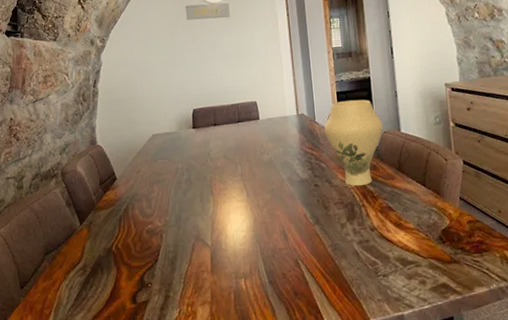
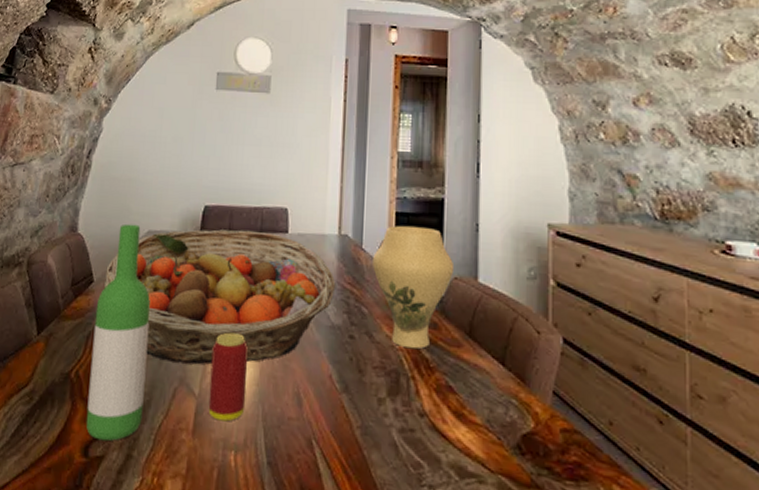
wine bottle: none [122,131,172,290] -> present [86,224,150,441]
fruit basket: none [125,121,300,226] -> present [103,229,336,365]
beverage can: none [216,197,246,260] -> present [208,332,248,422]

